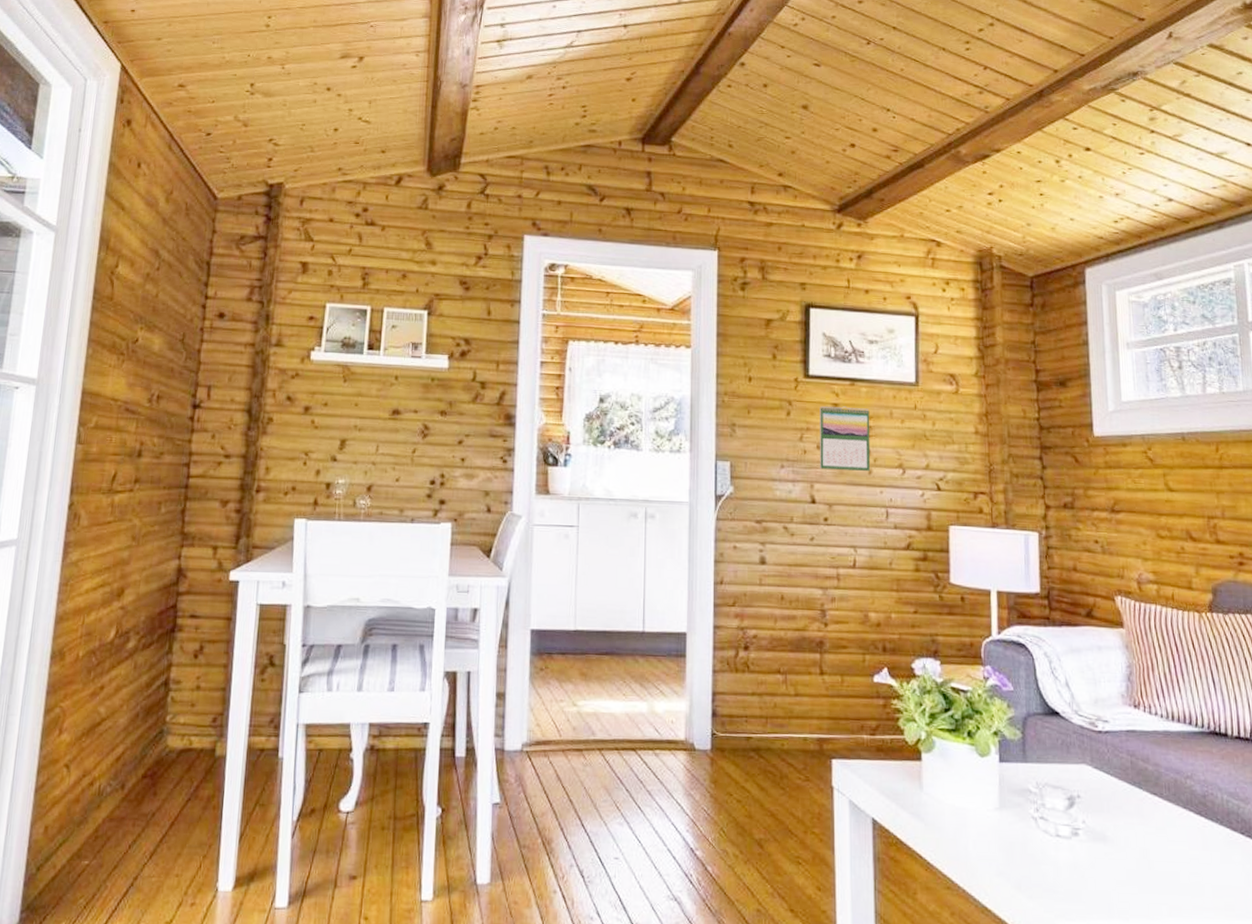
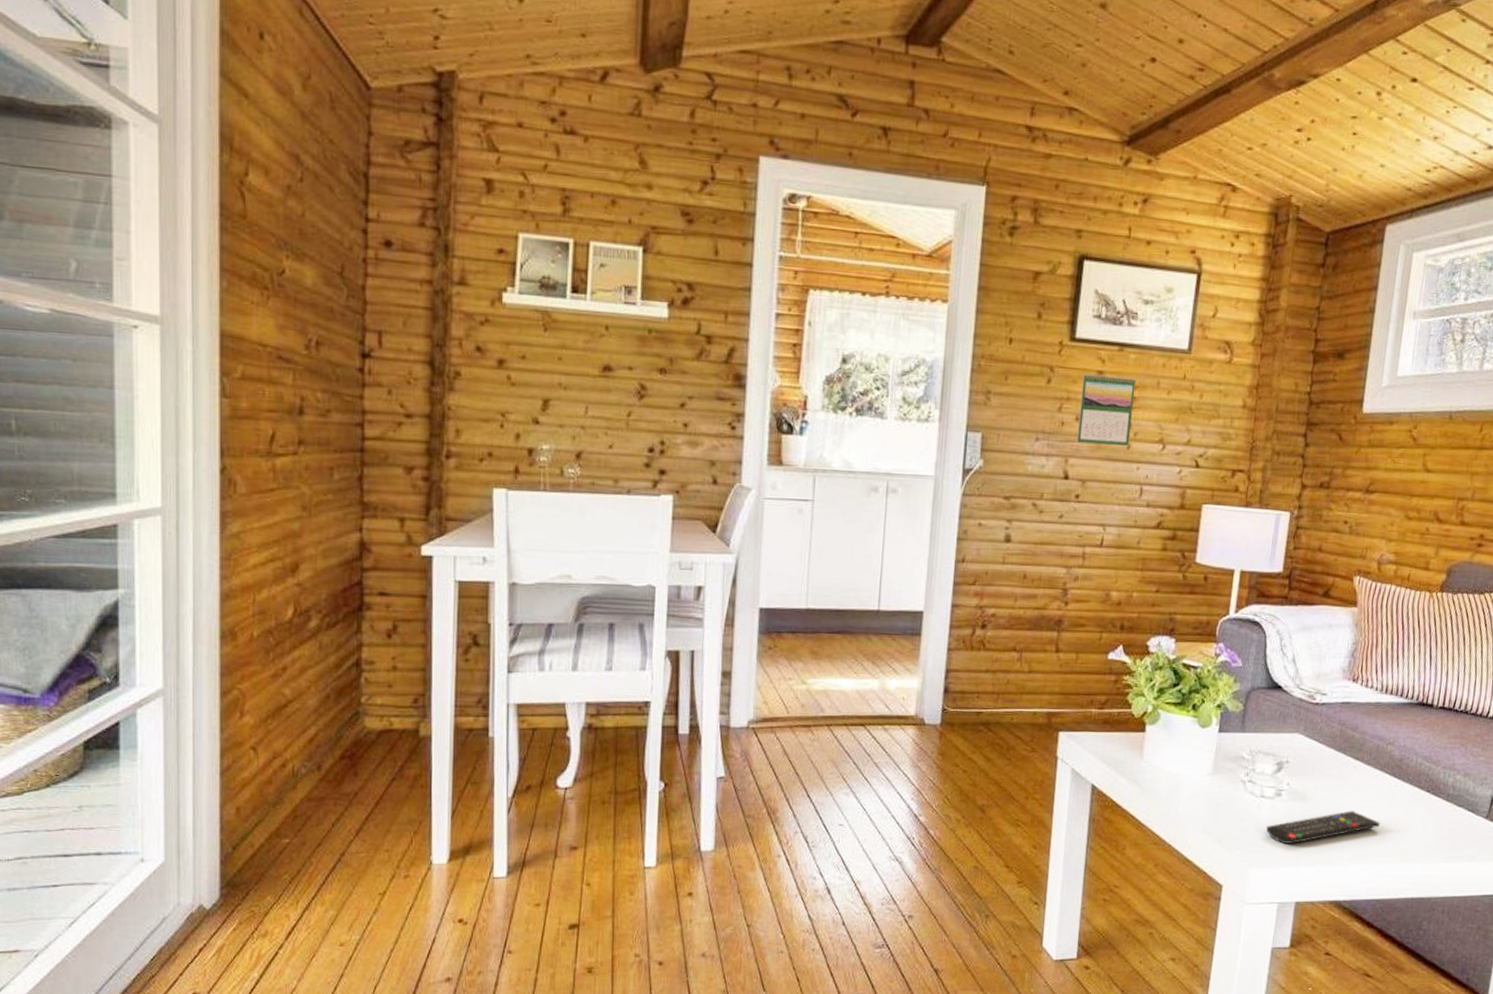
remote control: none [1068,854,1195,892] -> present [1266,811,1380,844]

